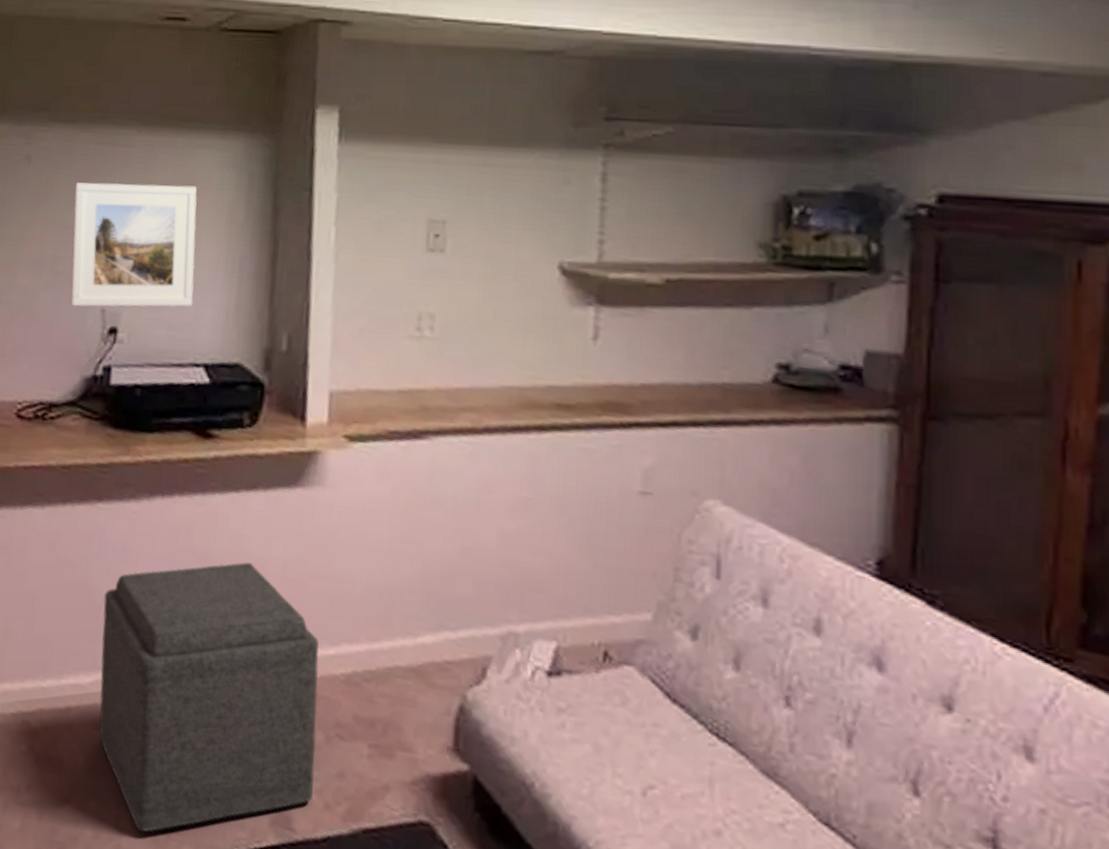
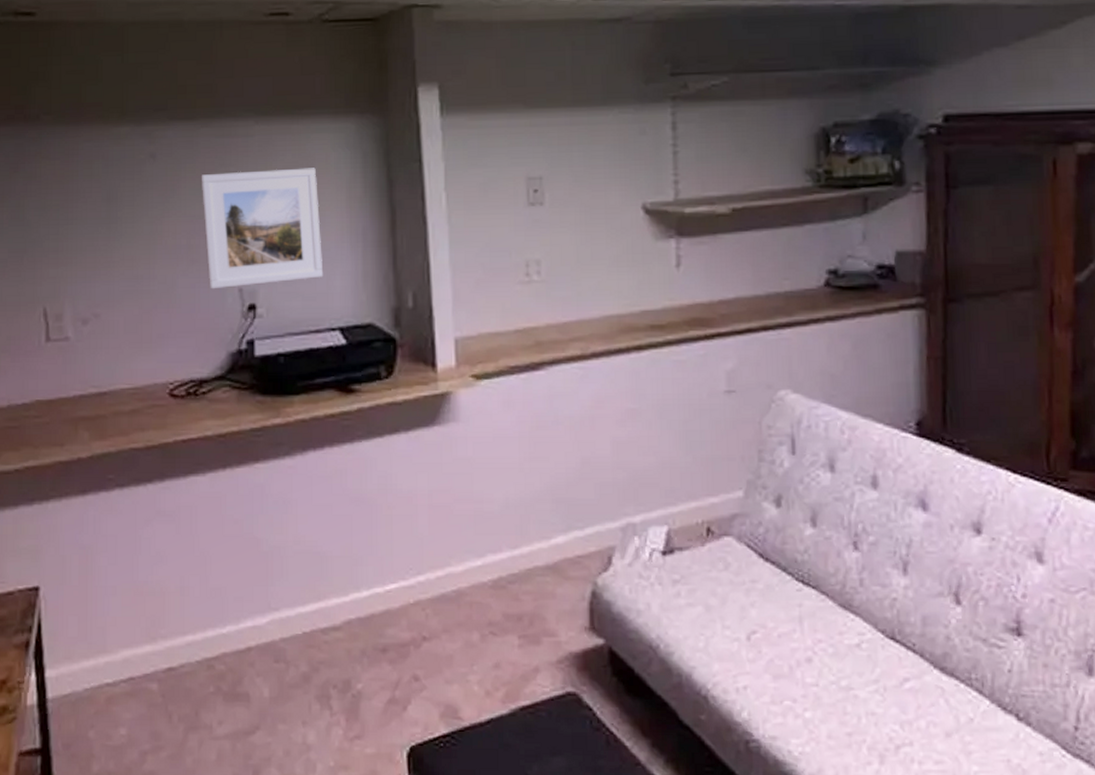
ottoman: present [99,562,319,832] -> none [271,496,474,743]

